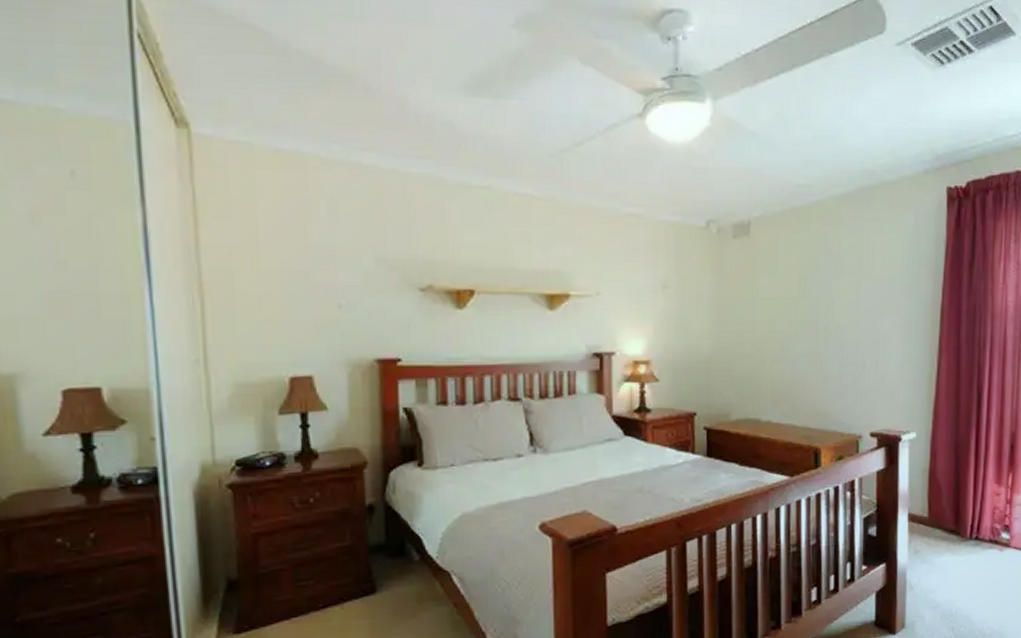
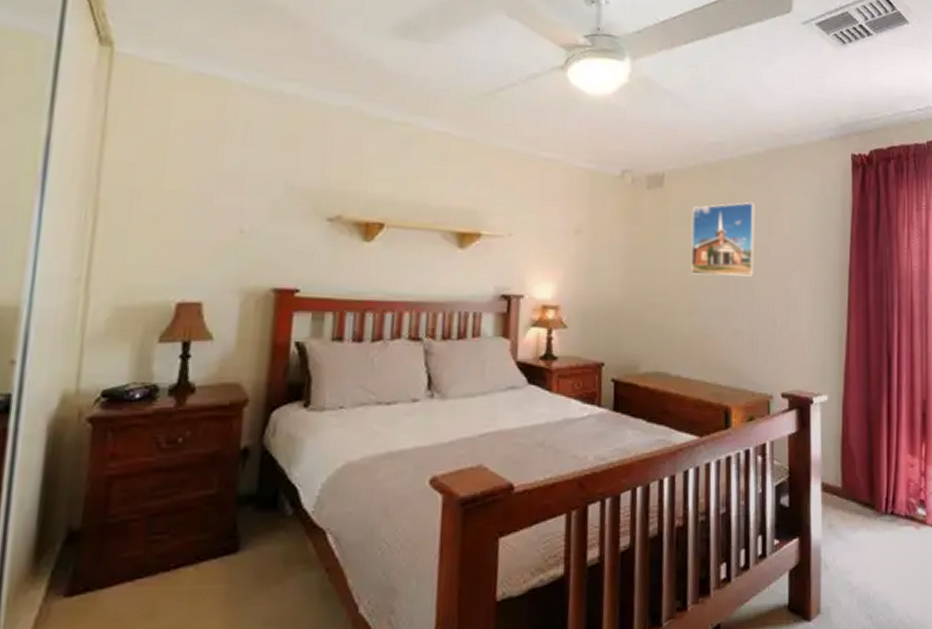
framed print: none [779,245,845,323] -> present [691,202,756,277]

